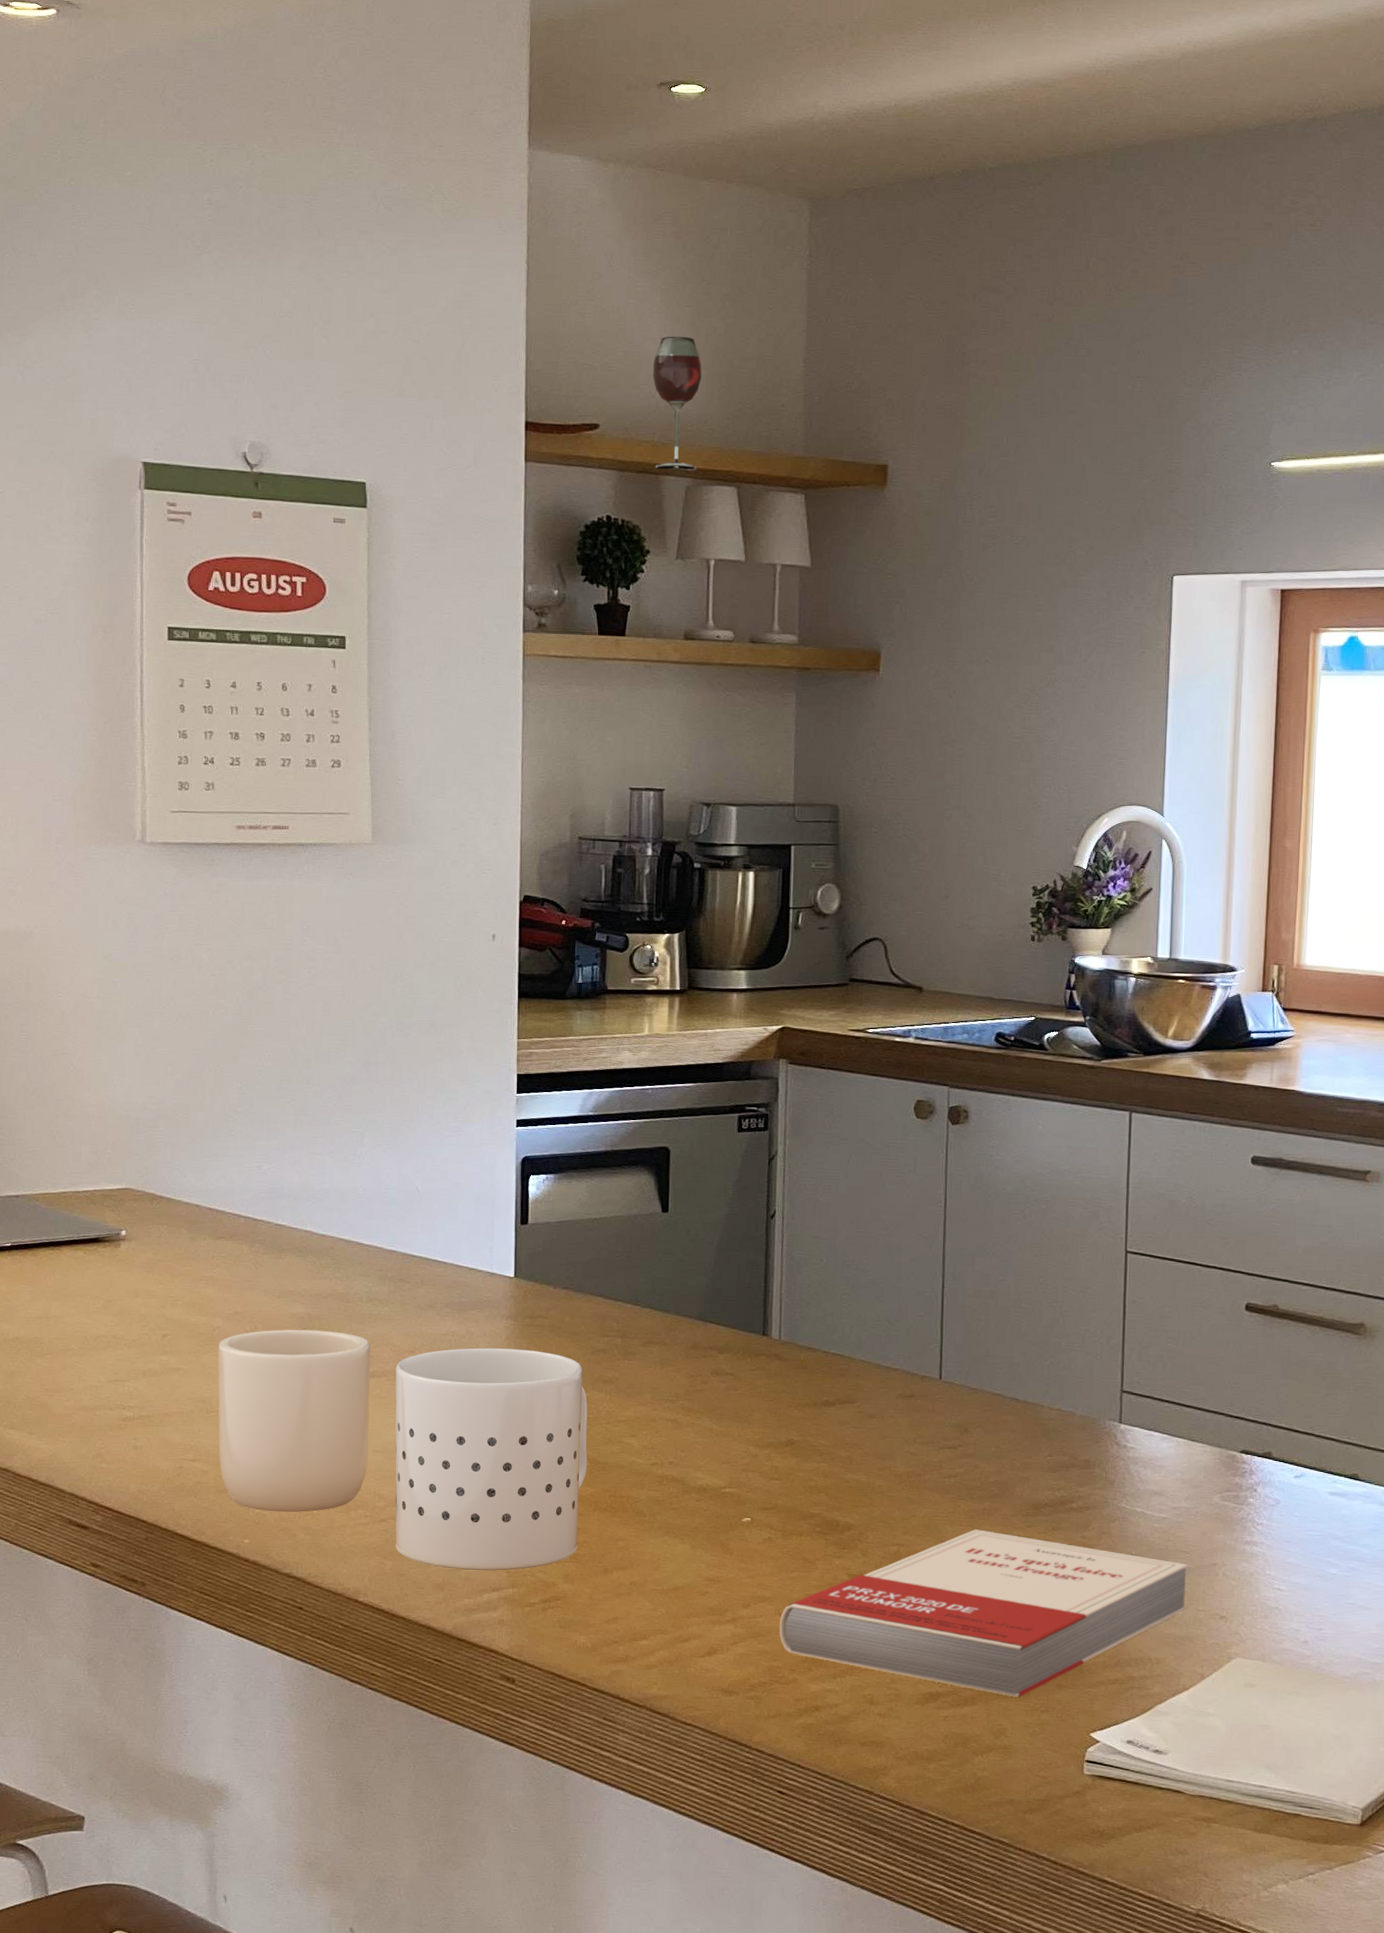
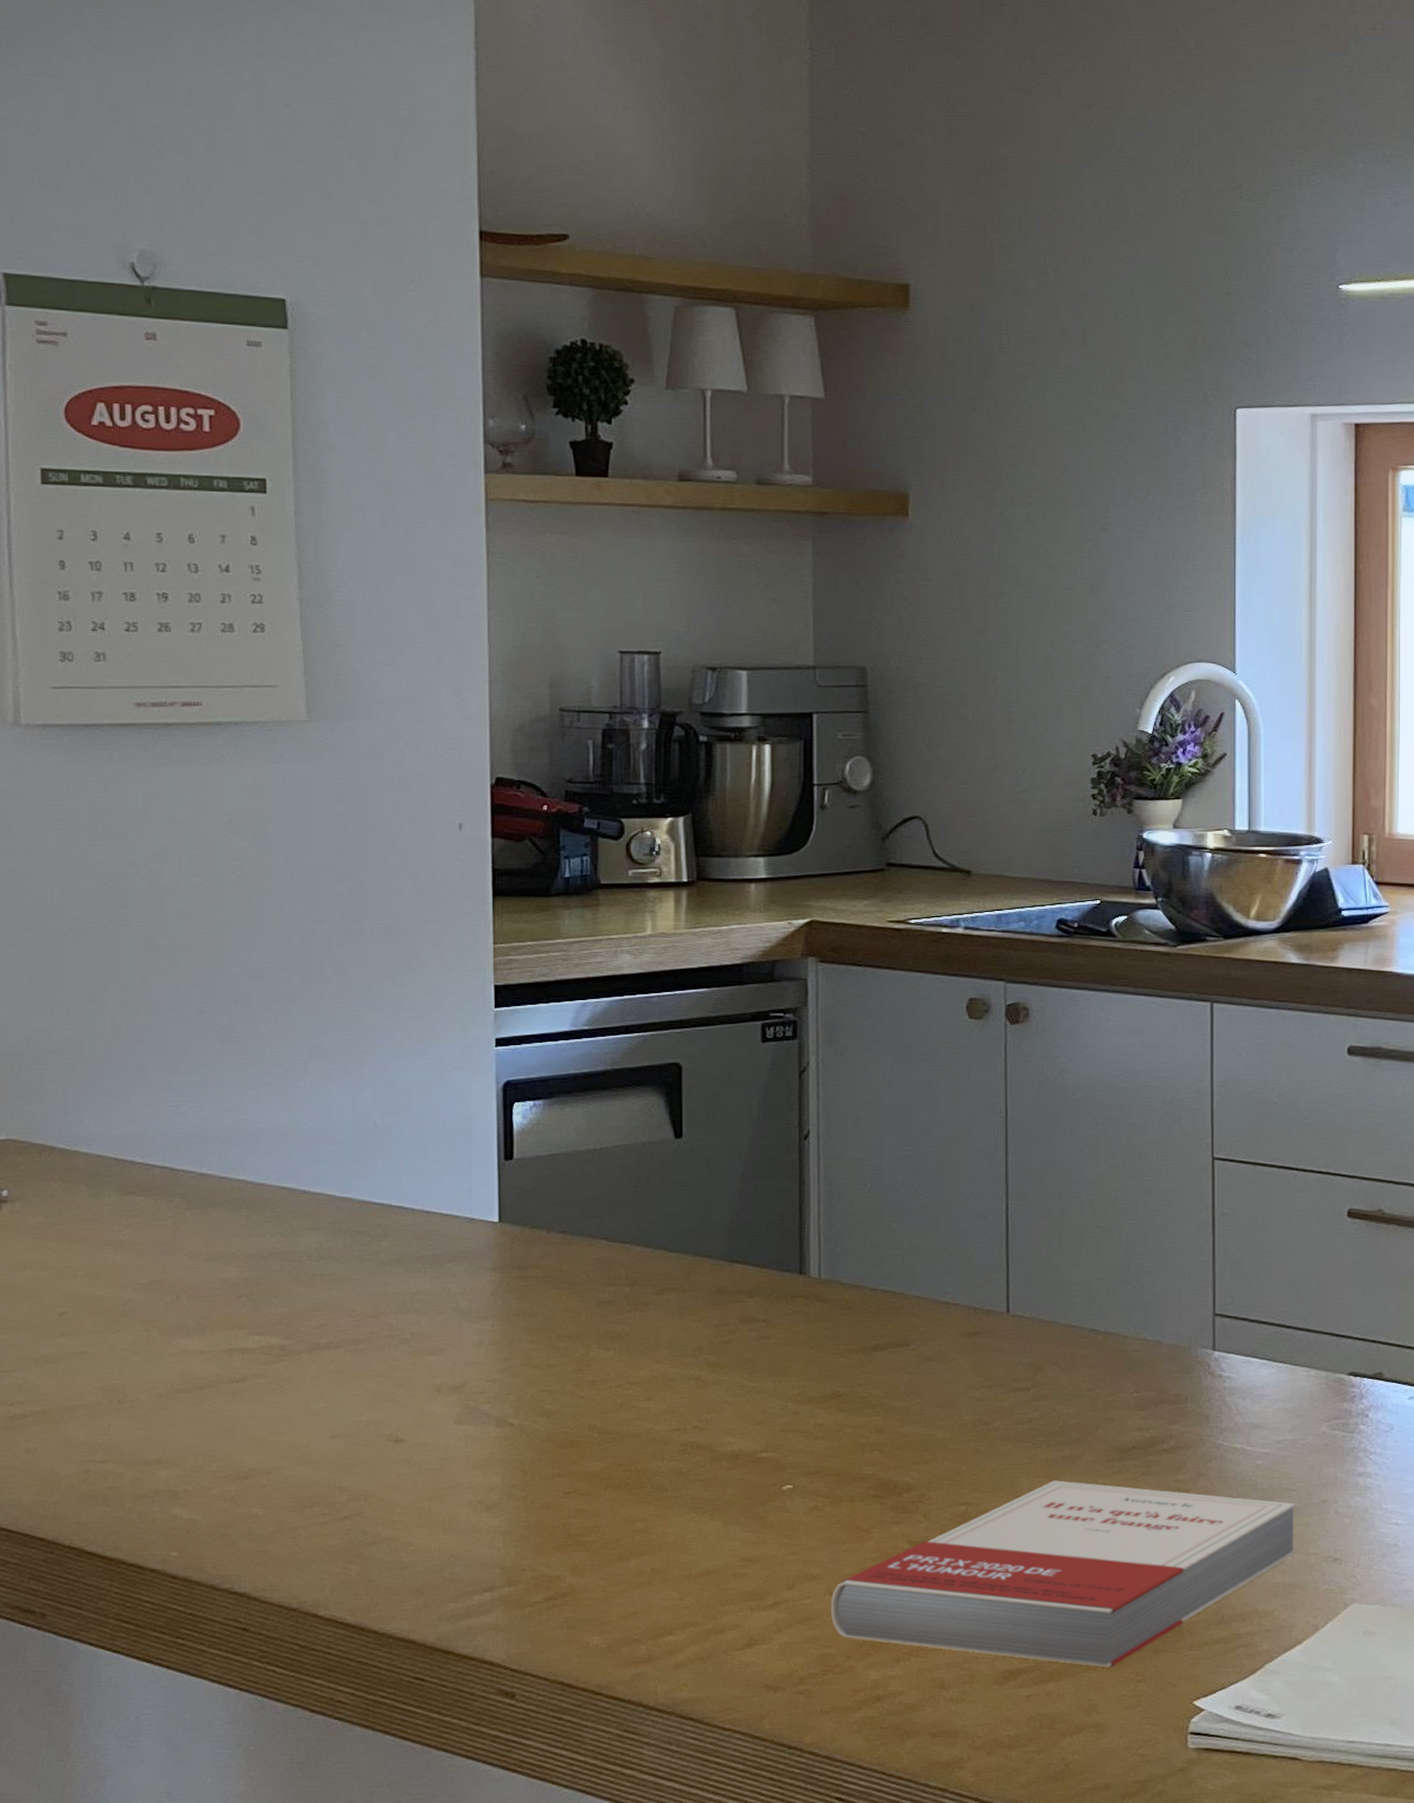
mug: present [217,1329,371,1513] -> none [131,1296,325,1517]
mug: present [395,1347,588,1571] -> none [355,1306,595,1570]
wineglass: present [652,336,702,472] -> none [630,135,688,290]

